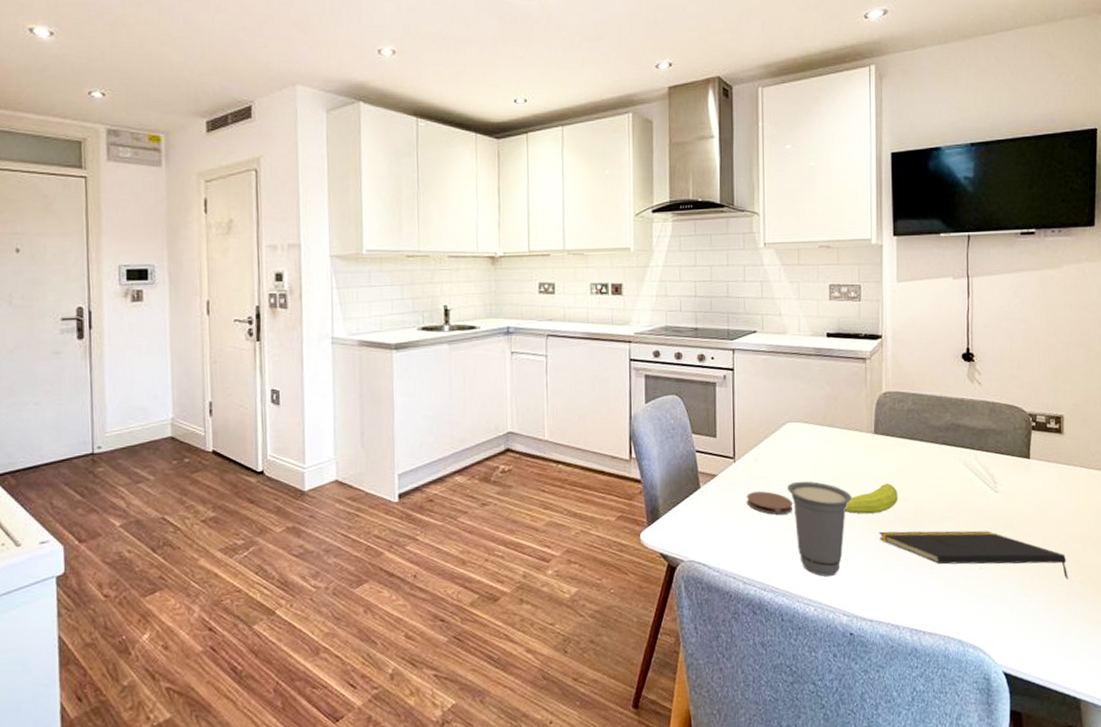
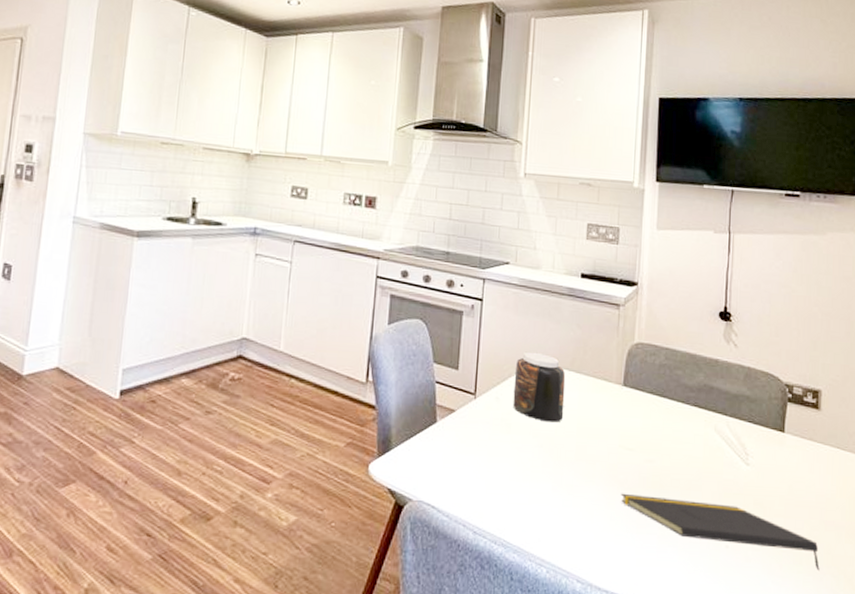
coaster: present [746,491,794,515] -> none [484,433,533,462]
jar: none [770,412,820,476] -> present [512,351,566,423]
cup: present [787,481,852,576] -> none [527,427,596,536]
fruit: present [845,483,898,514] -> none [587,441,644,473]

